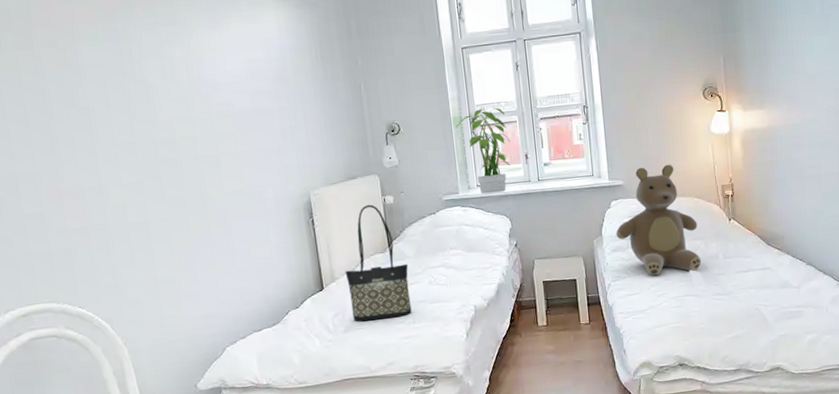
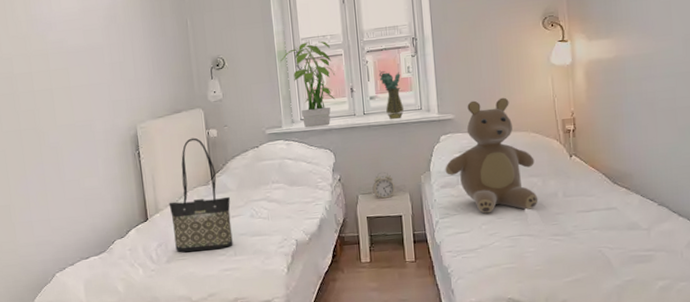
alarm clock: none [548,236,570,264] -> present [372,171,396,199]
vase: none [552,137,577,186] -> present [378,70,405,120]

